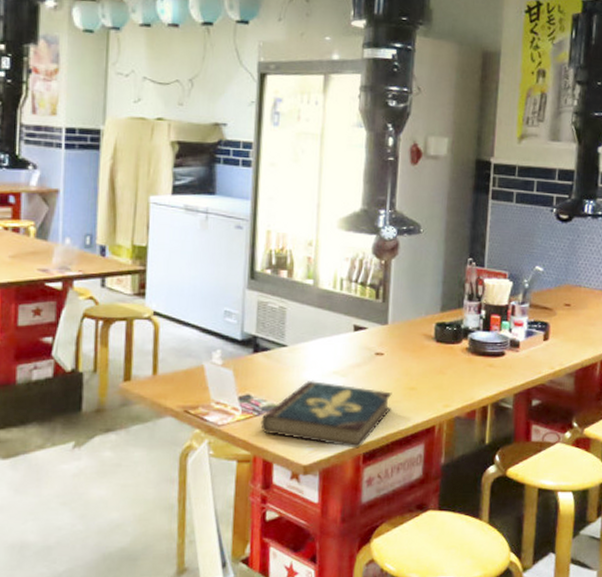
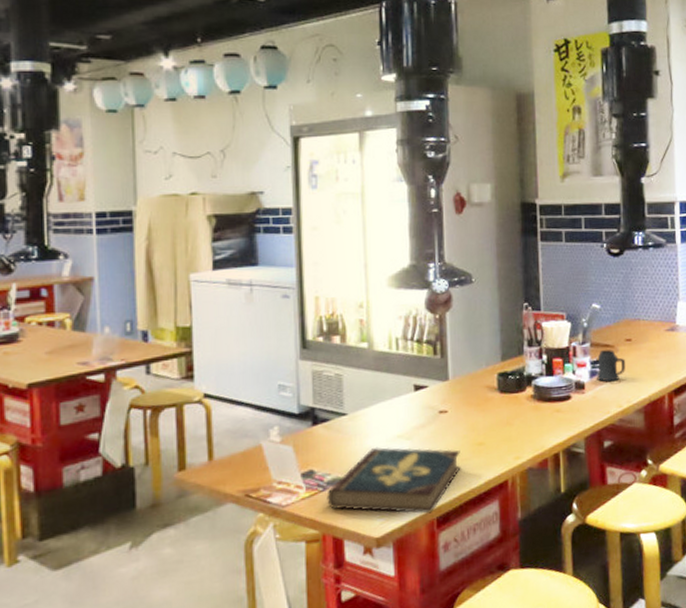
mug: none [532,312,562,344] -> present [597,350,625,382]

